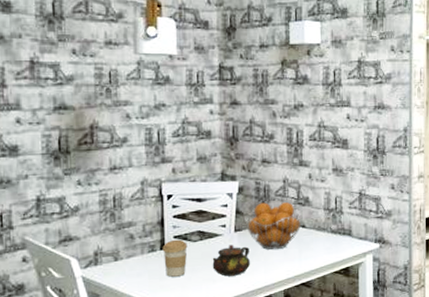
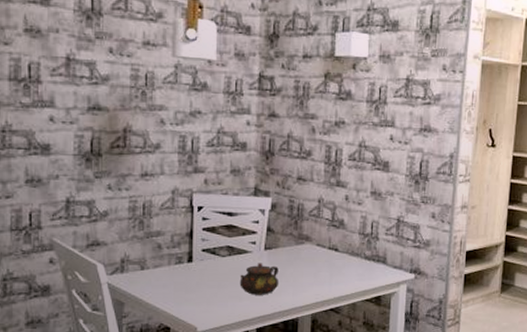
coffee cup: present [162,239,188,277] -> none [189,253,216,291]
fruit basket: present [243,202,304,250] -> none [274,222,338,272]

